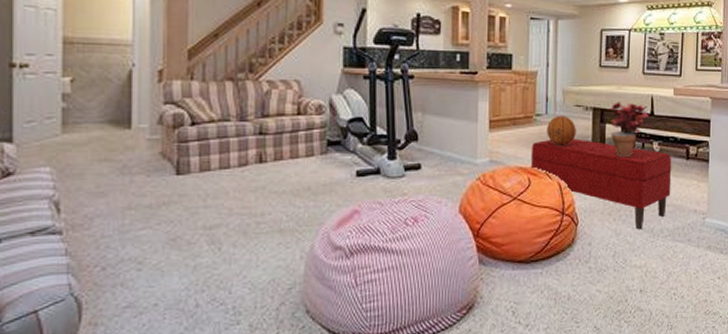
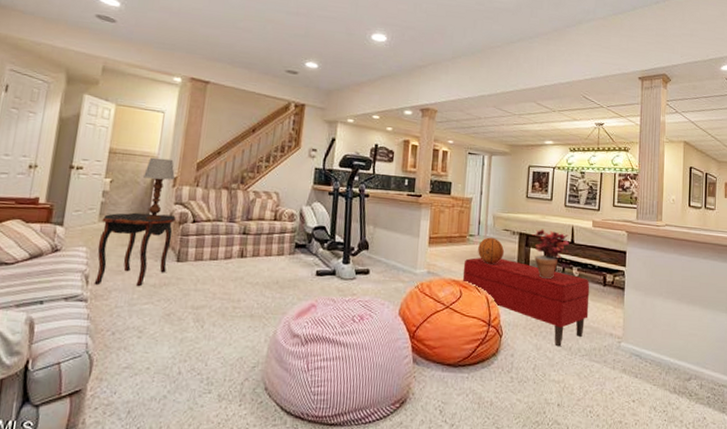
side table: none [66,118,168,213] -> present [94,212,176,287]
table lamp: none [116,46,159,126] -> present [143,157,175,221]

